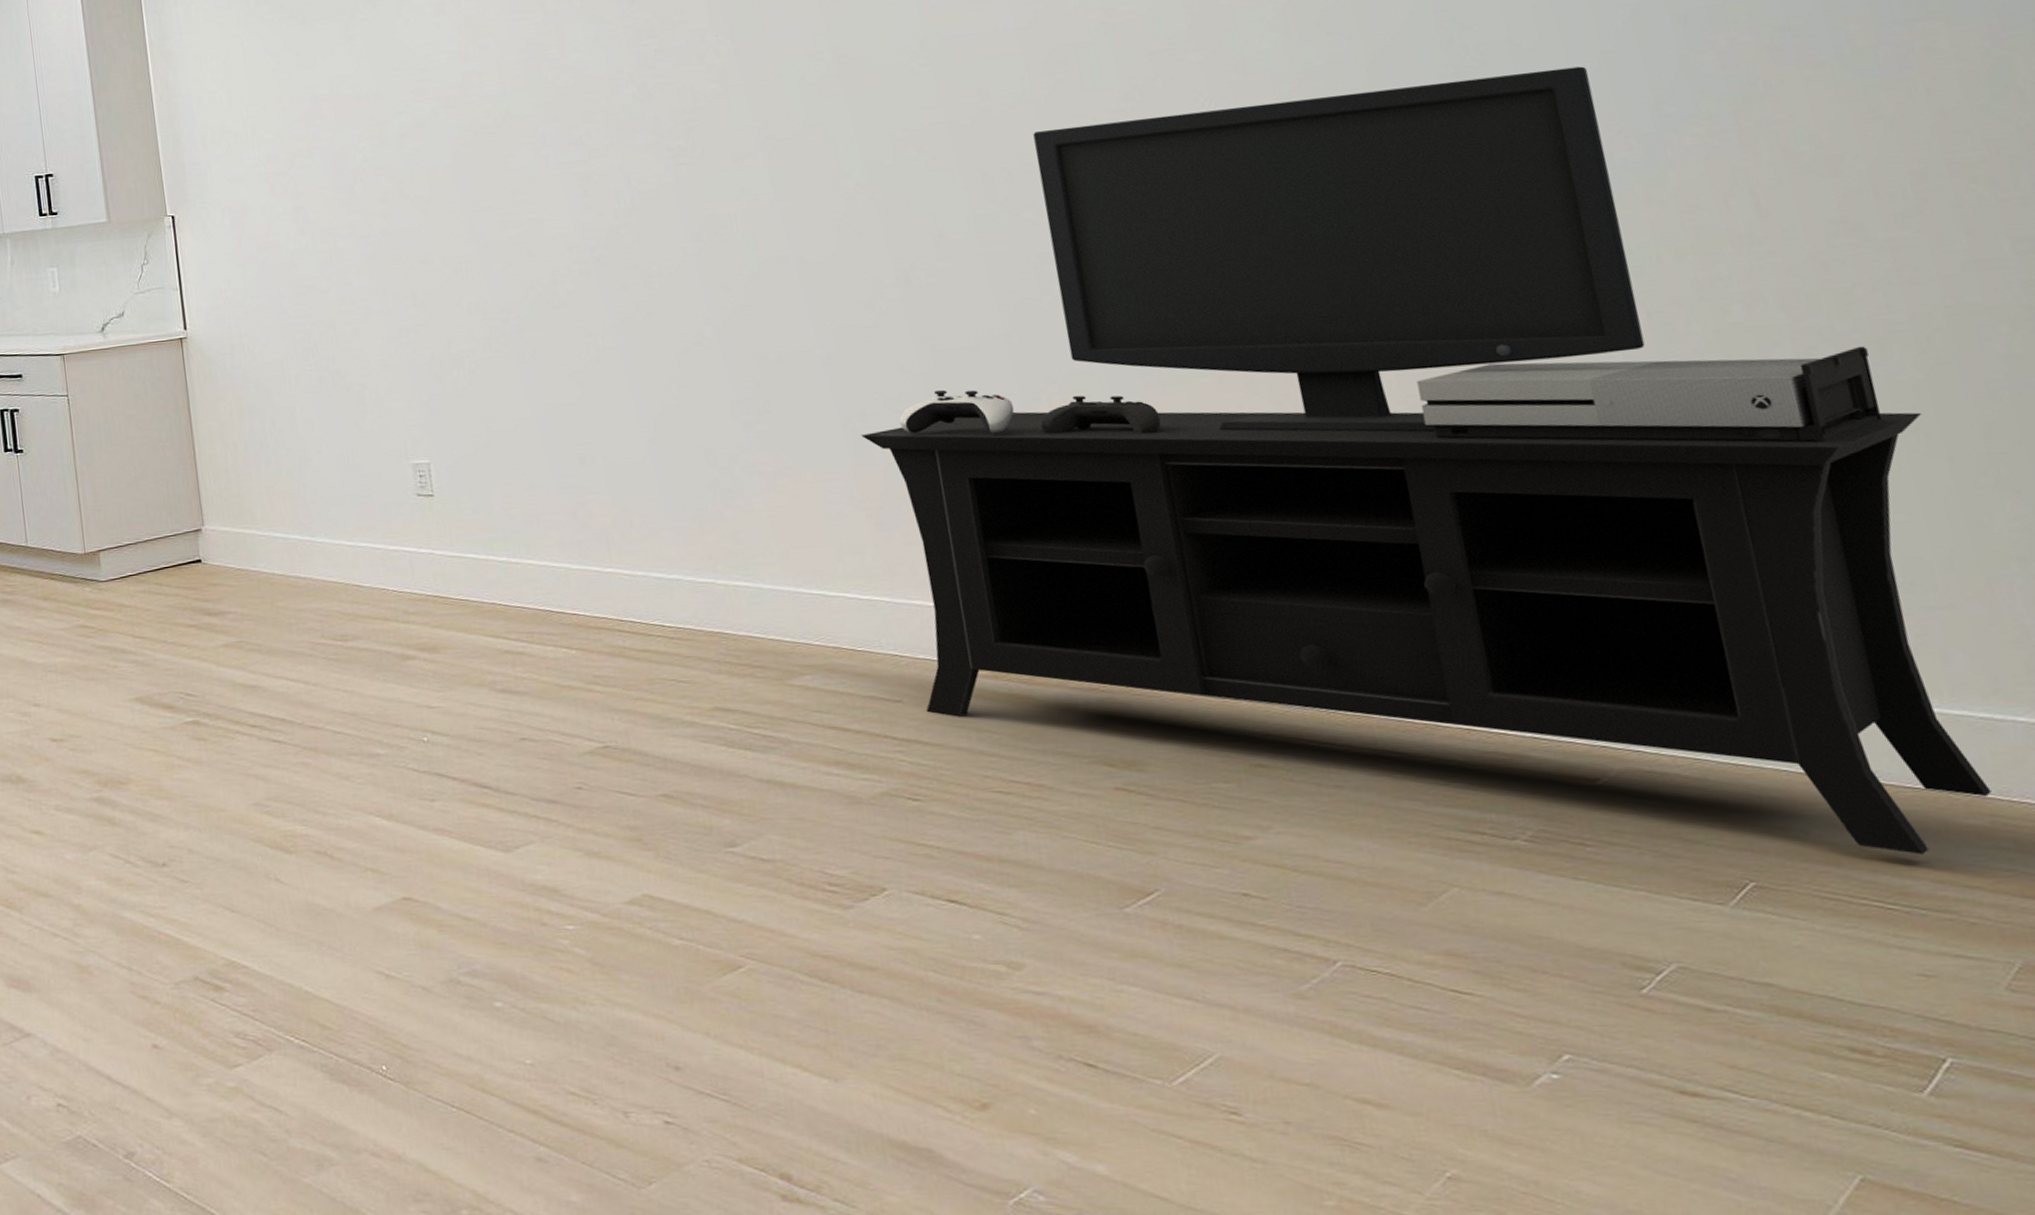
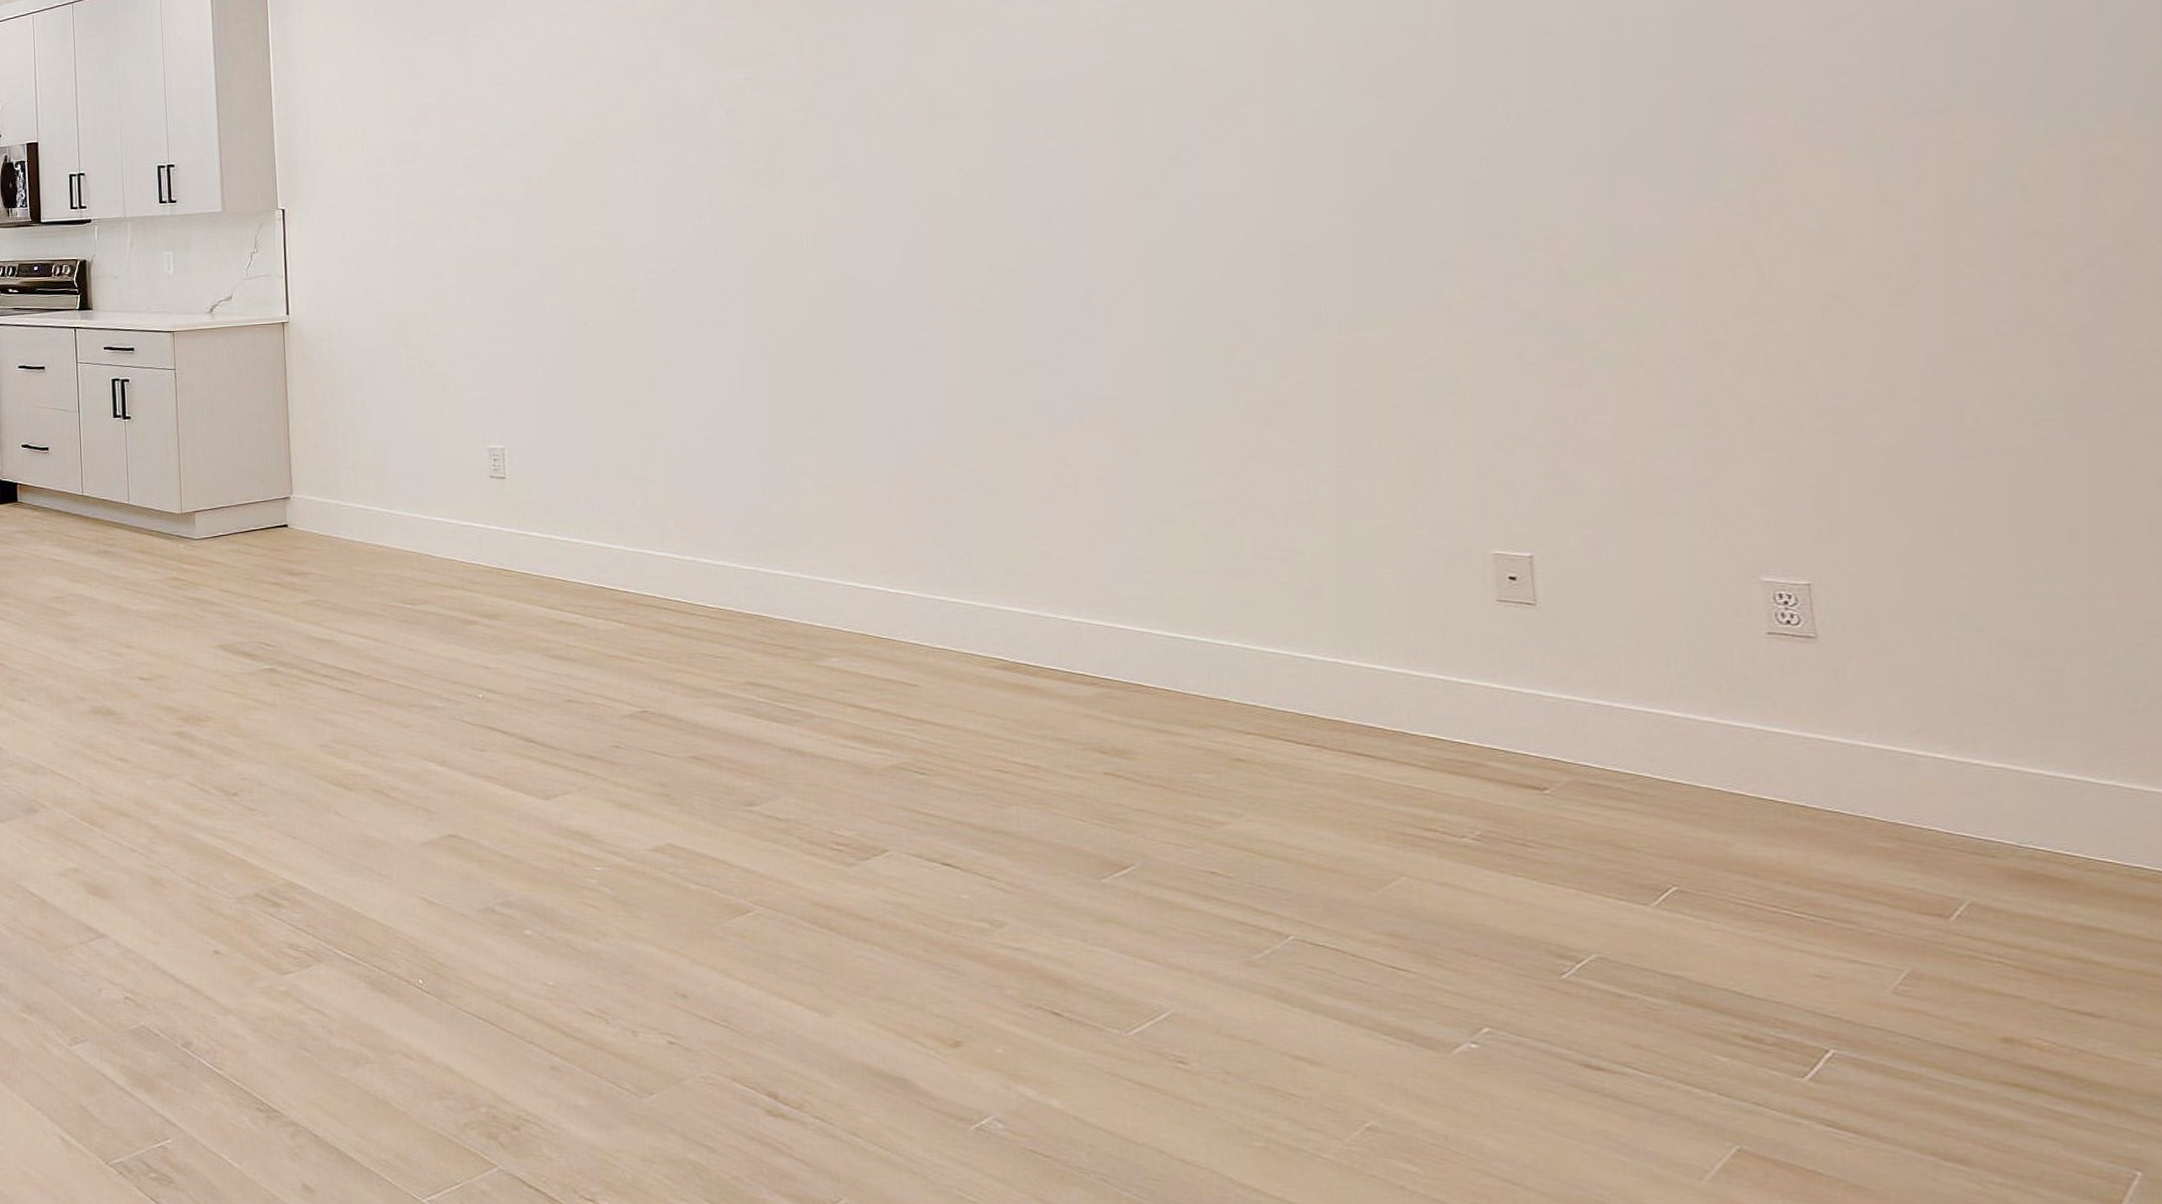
media console: present [861,66,1992,856] -> none [904,139,1904,872]

